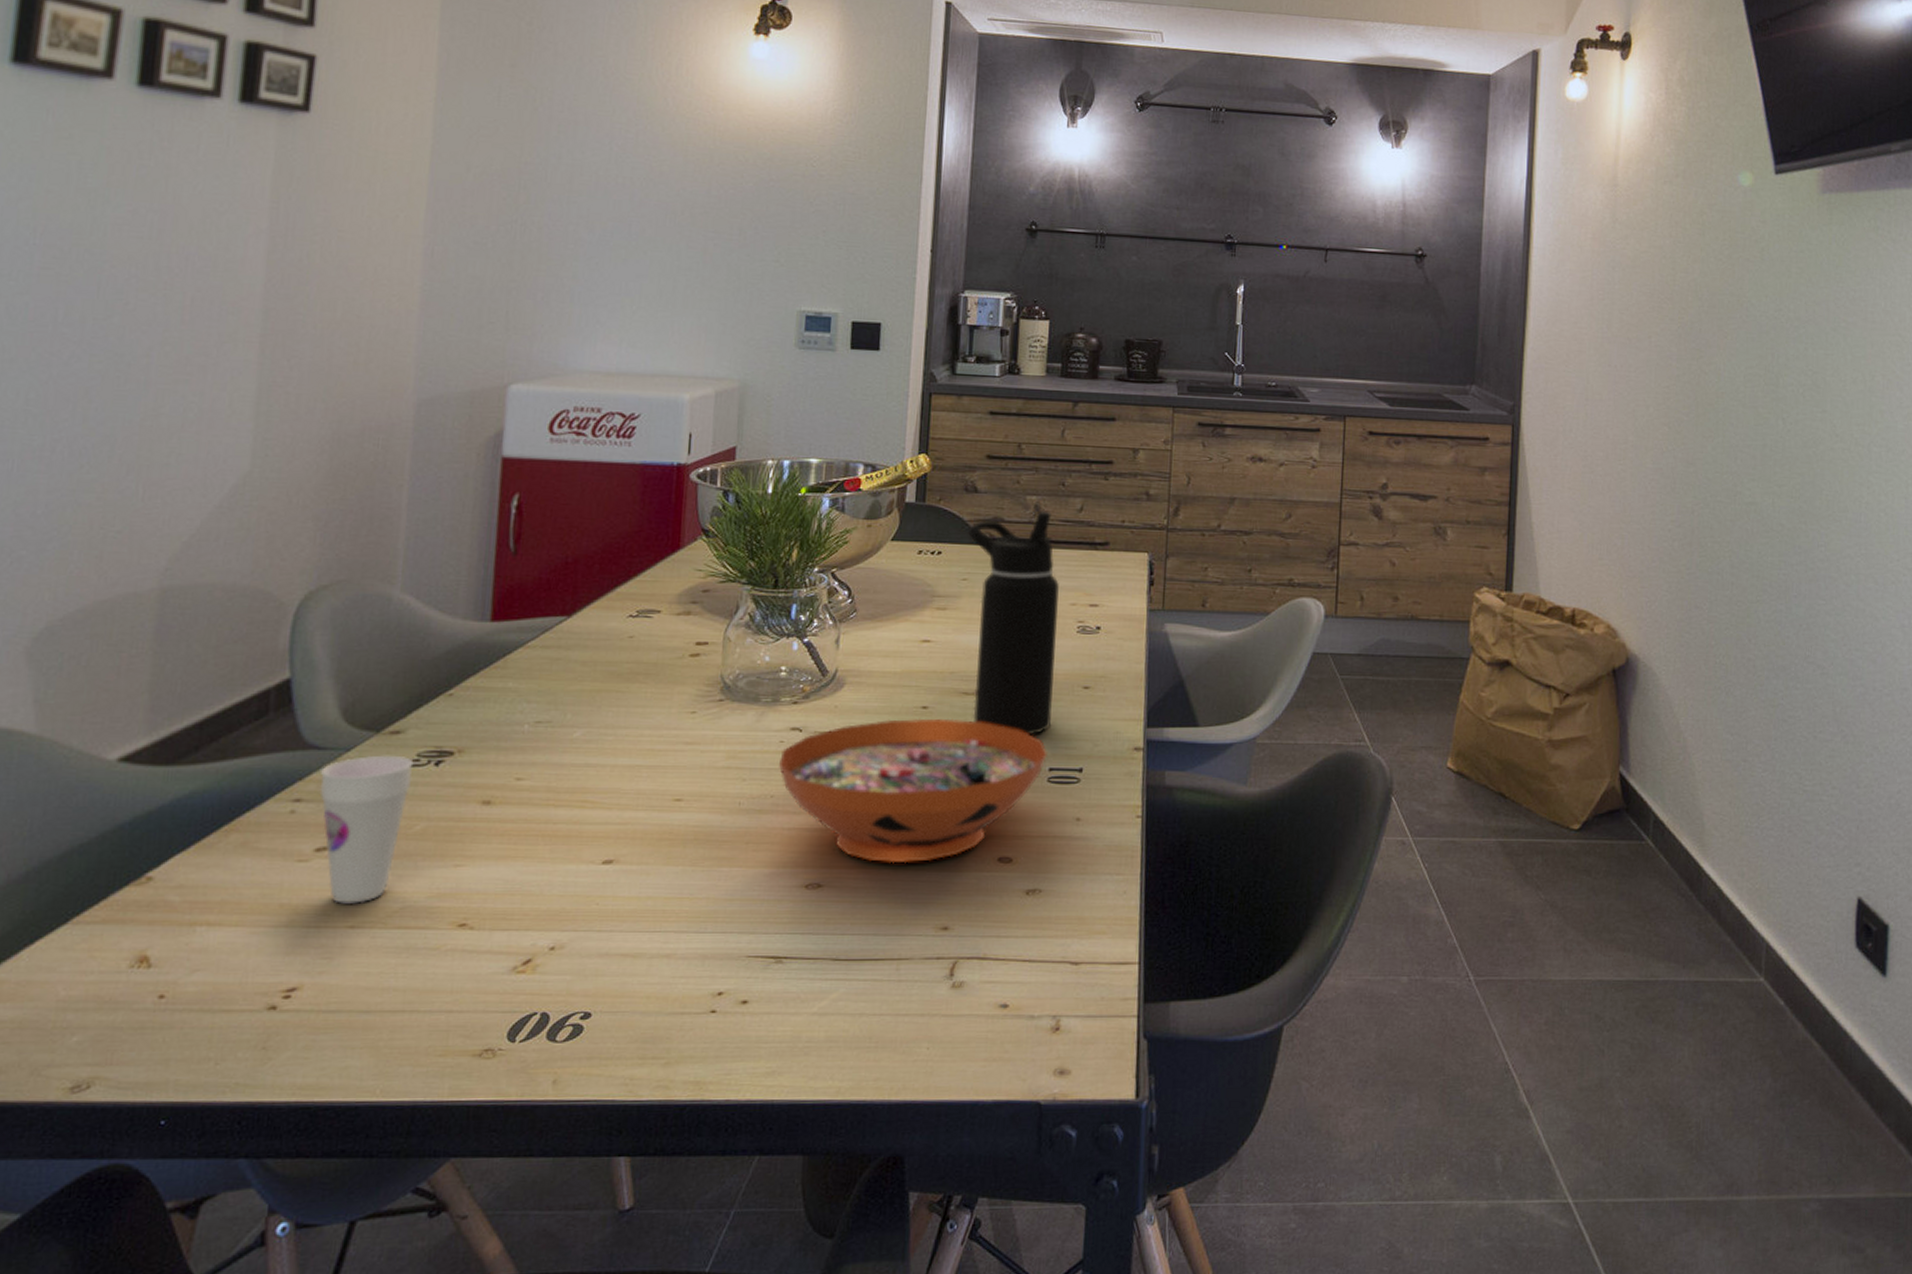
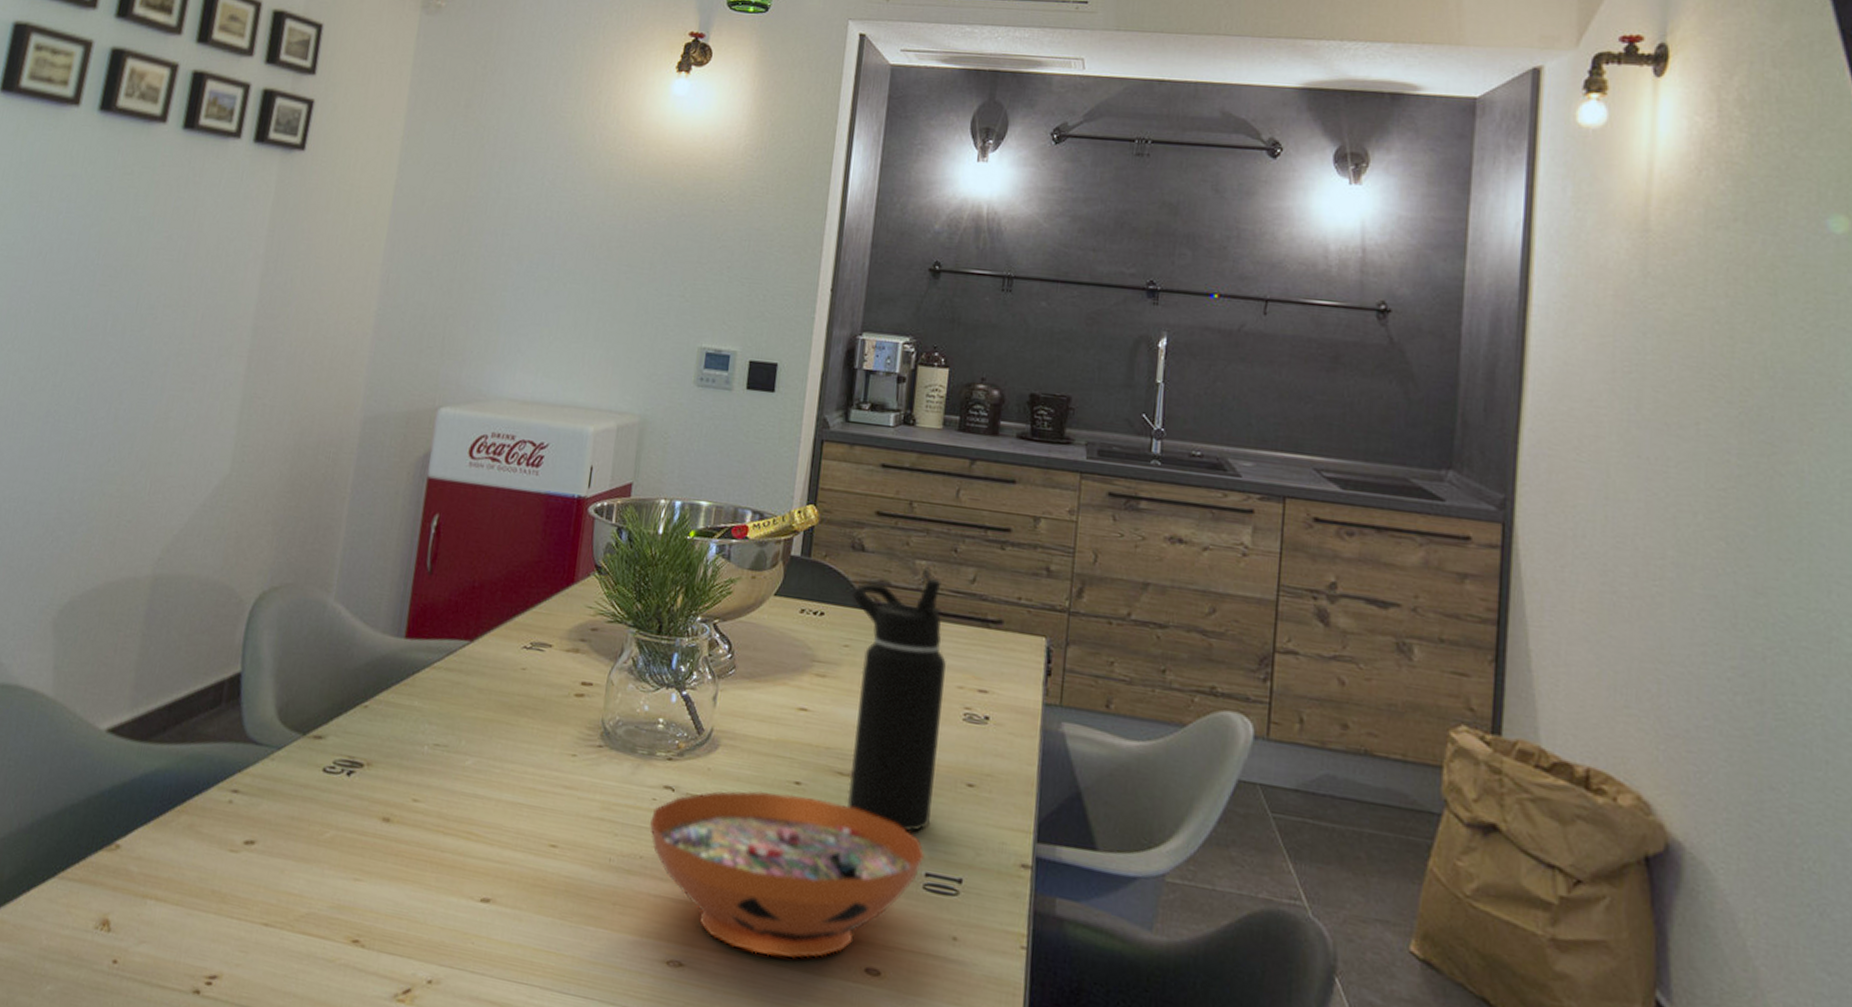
cup: present [319,755,414,904] -> none [252,757,330,903]

